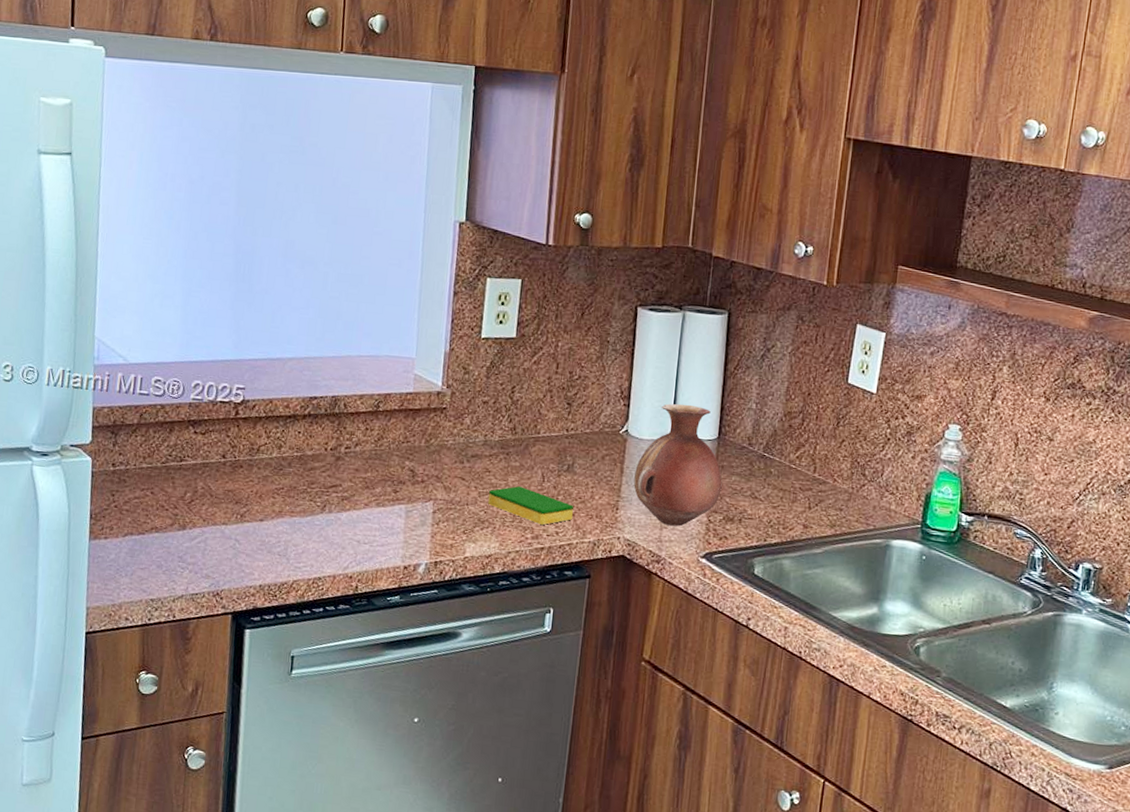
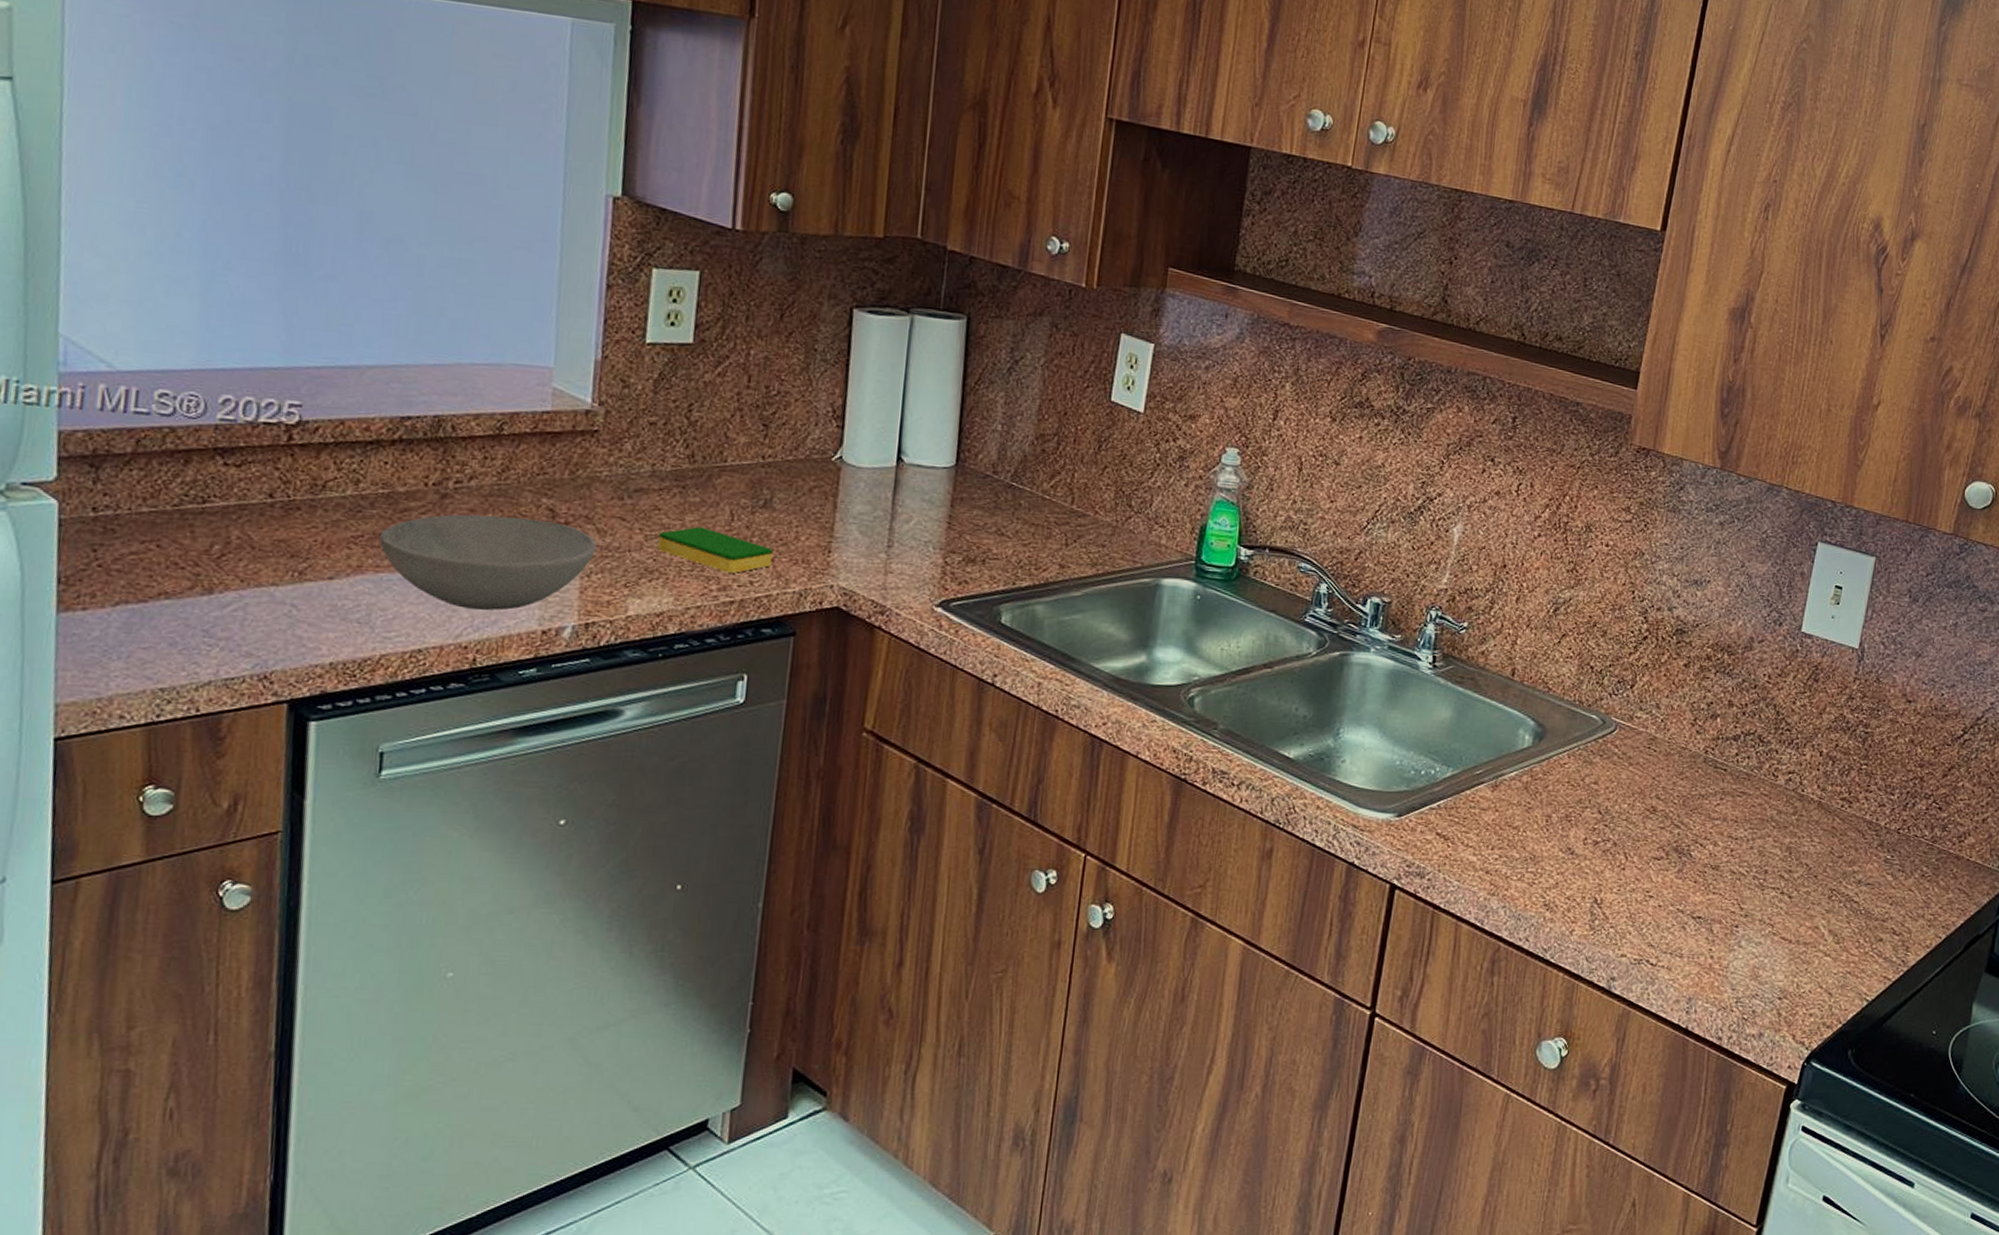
bowl: none [293,473,443,549] -> present [378,514,596,611]
vase: present [633,403,722,527] -> none [850,424,961,571]

